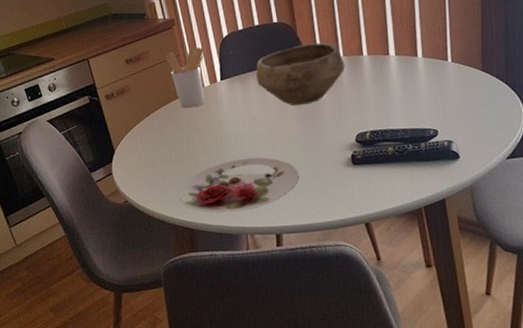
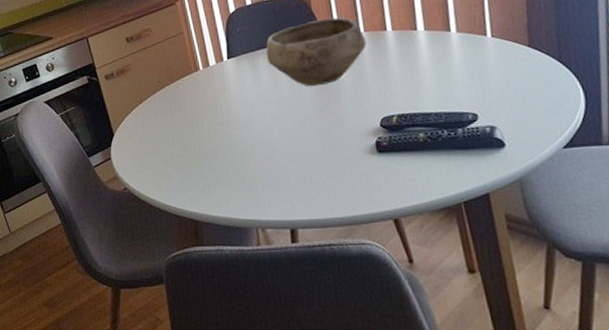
utensil holder: present [166,47,205,109] -> none [168,24,210,90]
plate: present [179,157,300,213] -> none [182,143,316,204]

